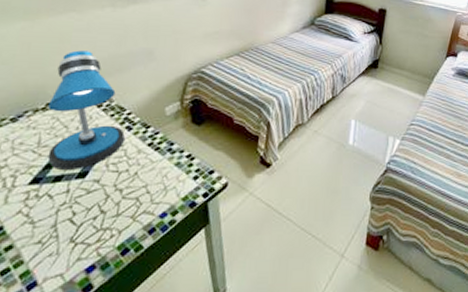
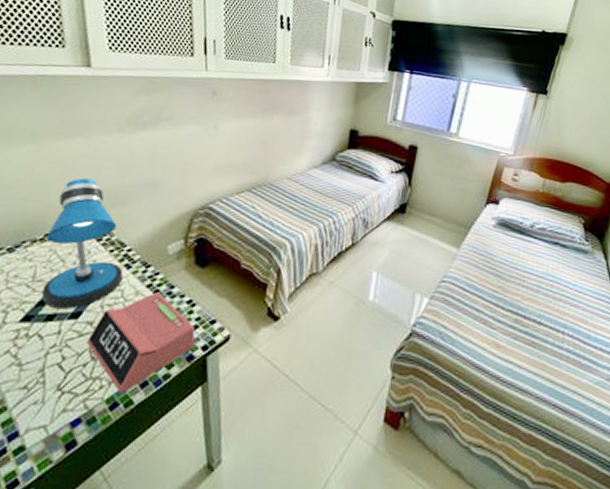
alarm clock: none [95,149,197,240] -> present [87,292,196,393]

